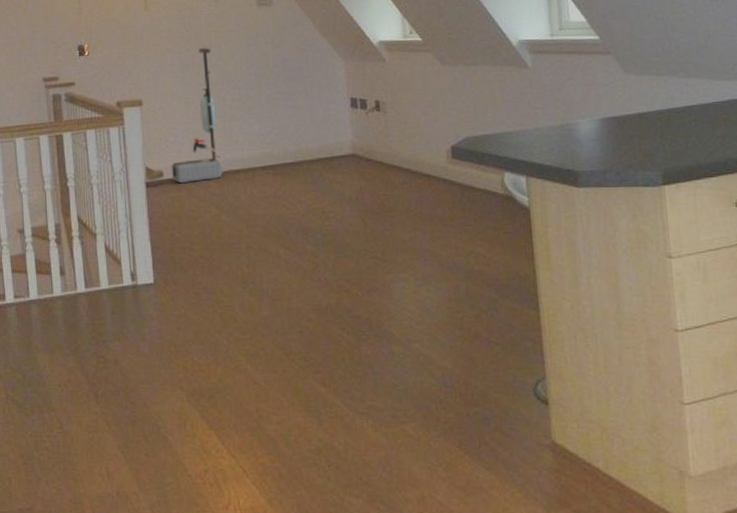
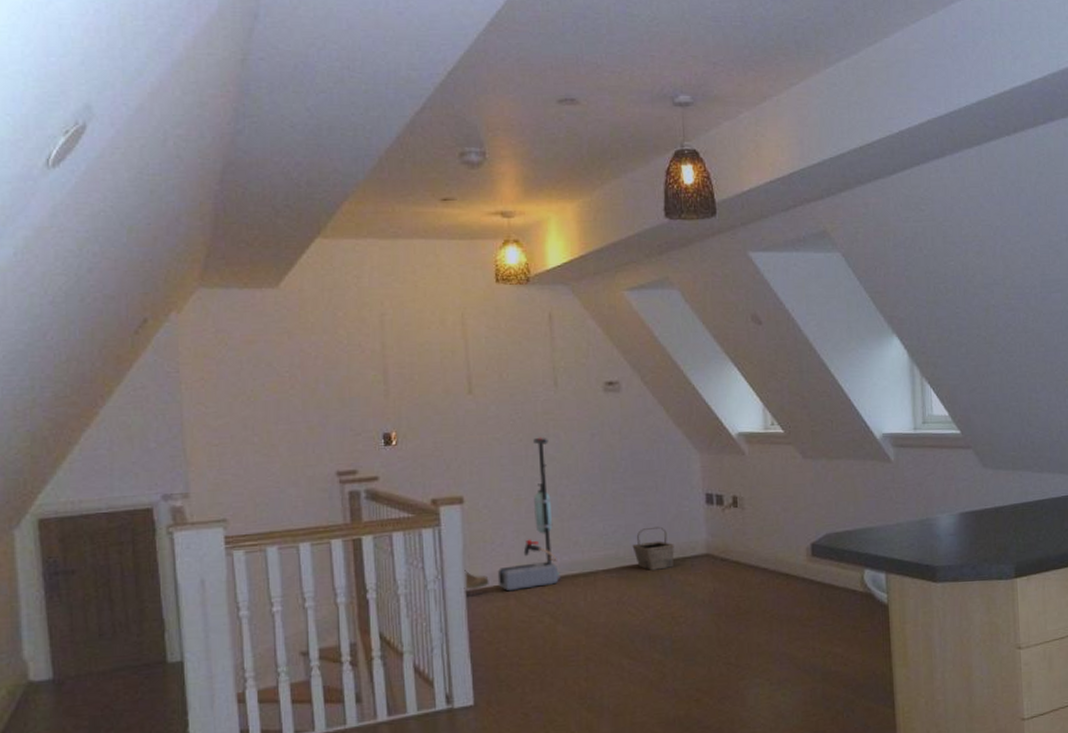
basket: none [285,128,323,168] -> present [632,526,674,570]

